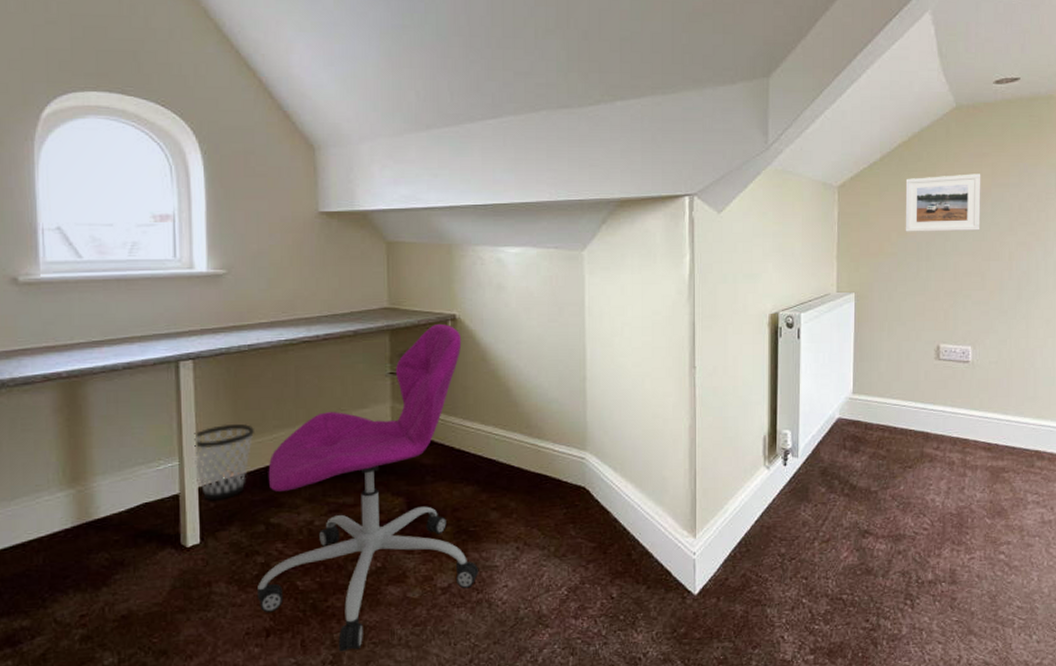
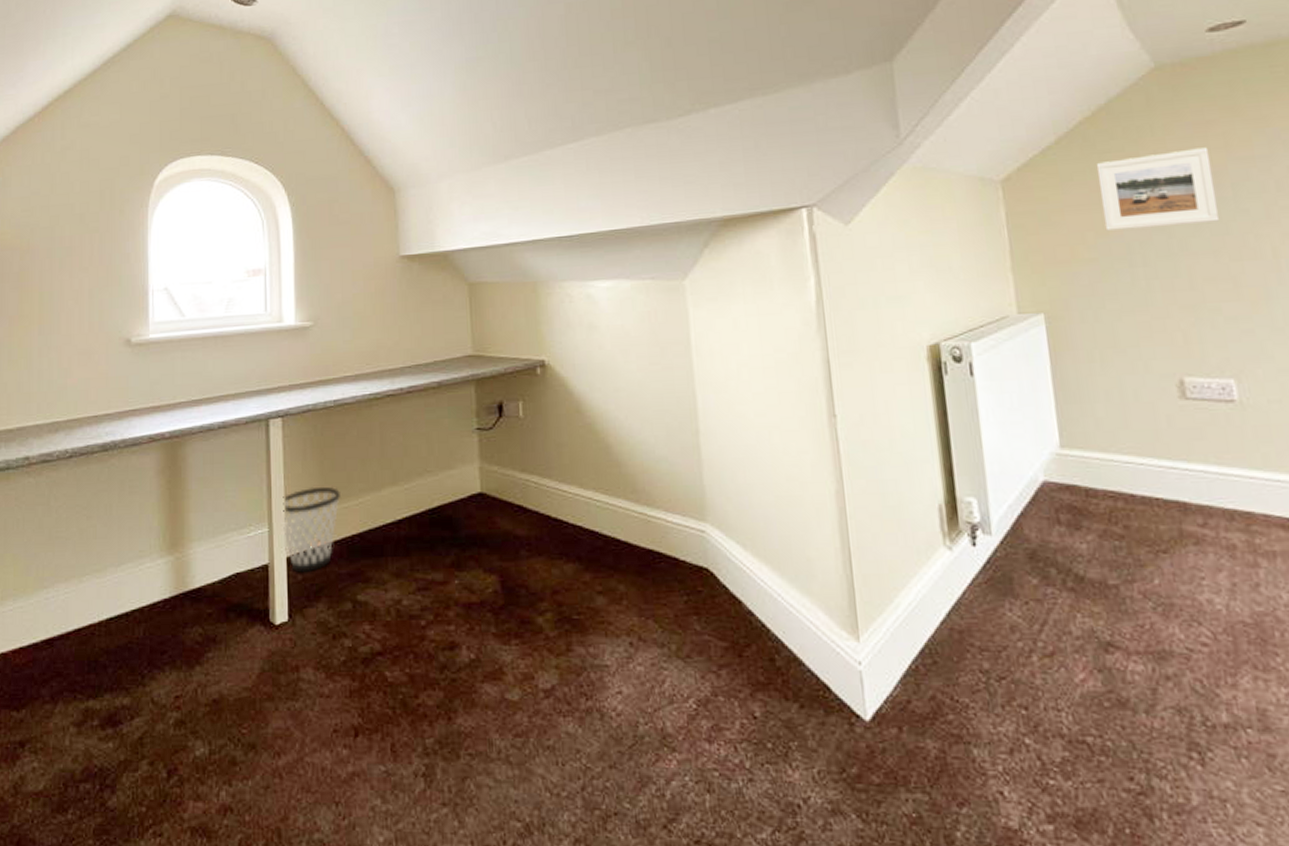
office chair: present [258,323,479,652] -> none [345,371,587,763]

